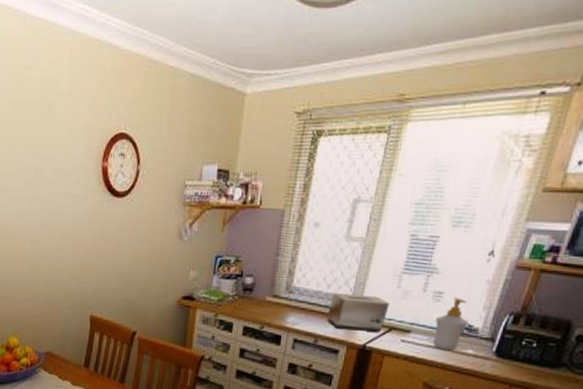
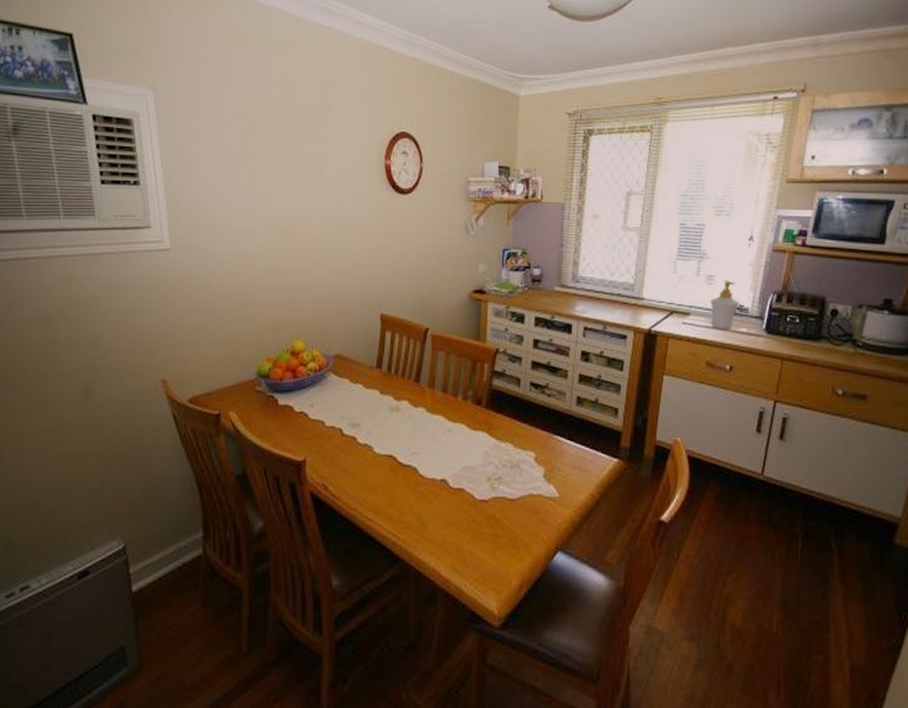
toaster: present [327,293,390,332] -> none [613,280,668,316]

